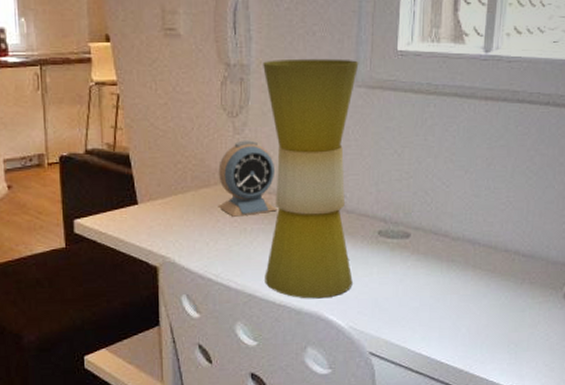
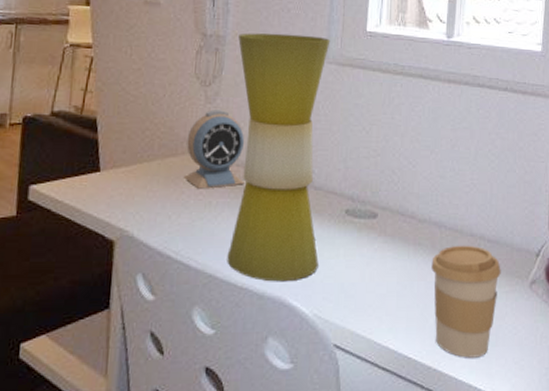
coffee cup: none [464,260,535,362] -> present [431,245,501,358]

